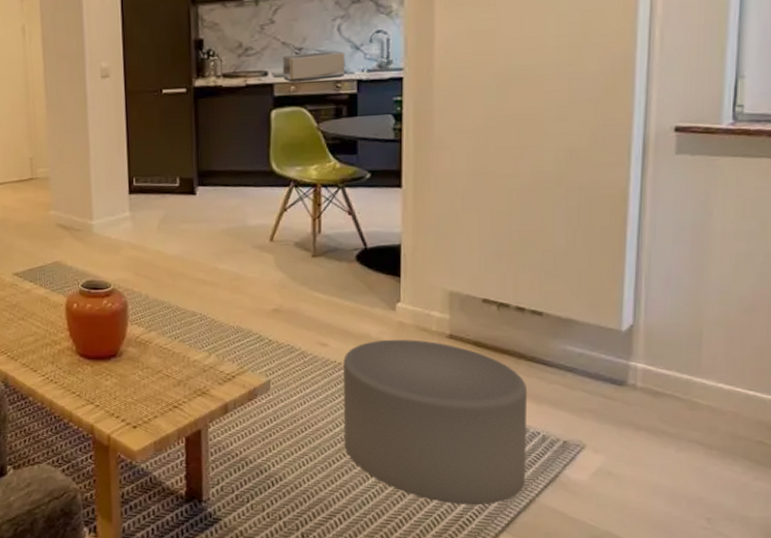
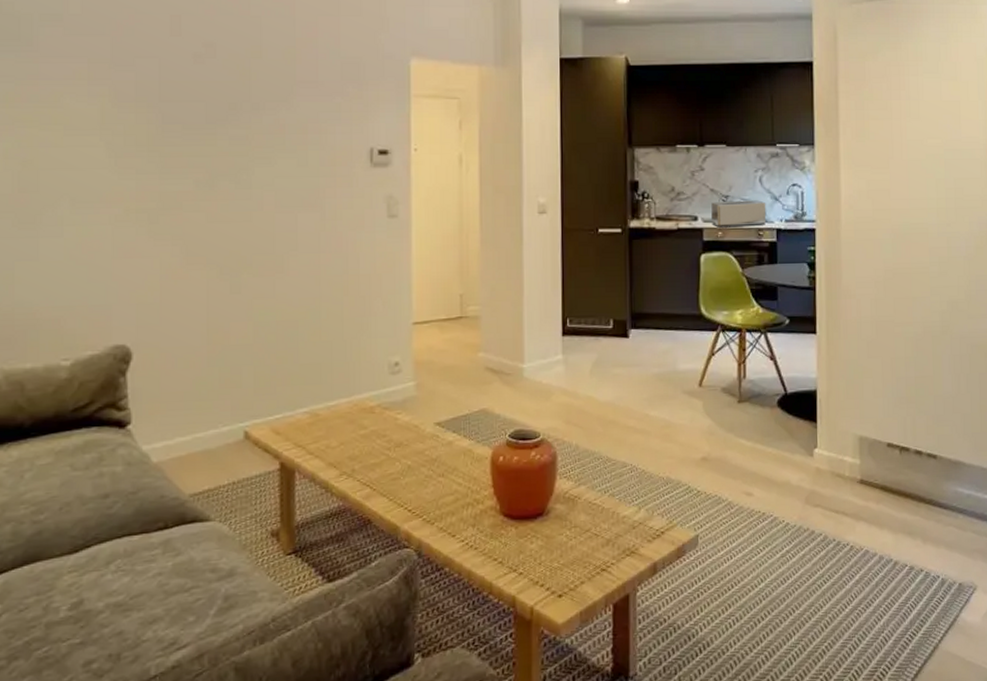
pouf: present [343,339,528,504] -> none [767,486,930,658]

